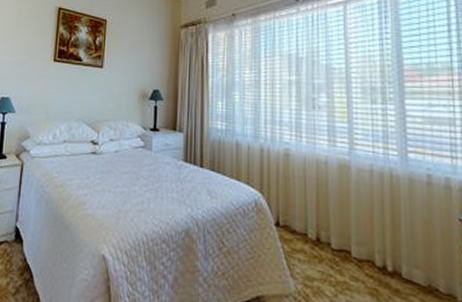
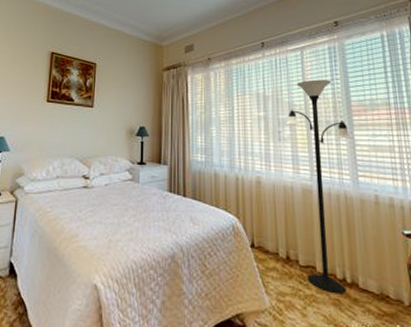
floor lamp: none [321,39,402,284] -> present [285,79,352,294]

